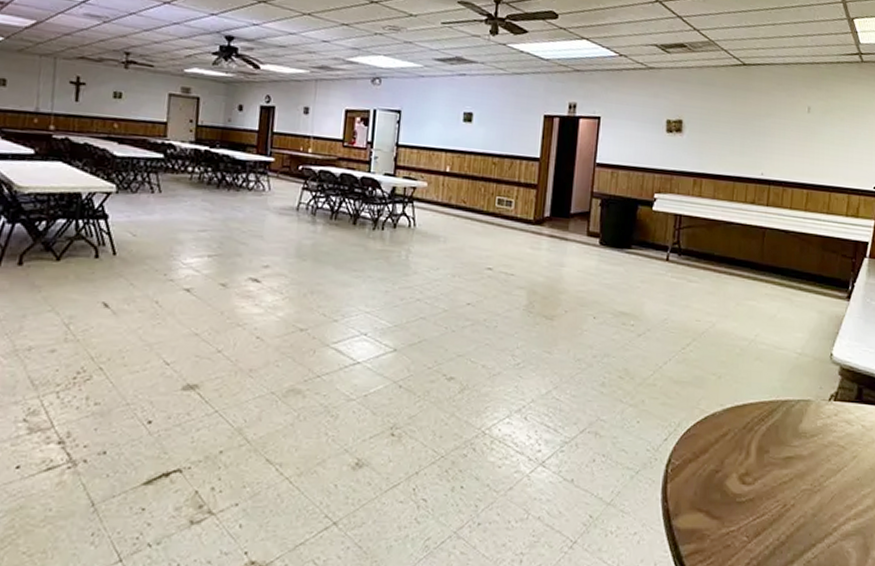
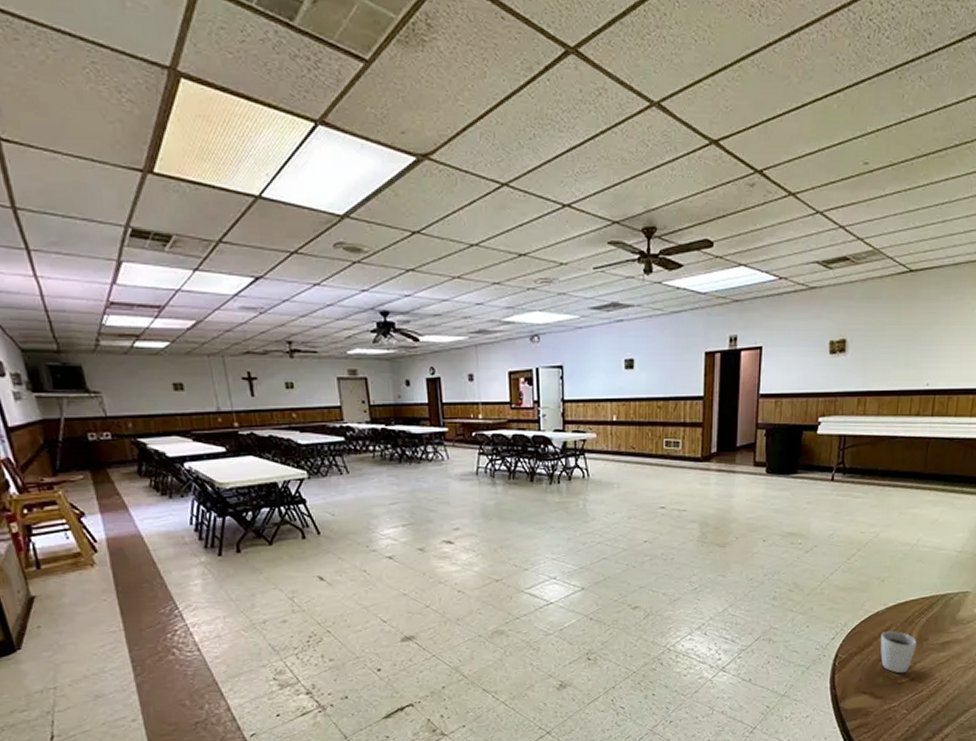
cup: none [717,436,757,491] -> present [880,630,917,674]

